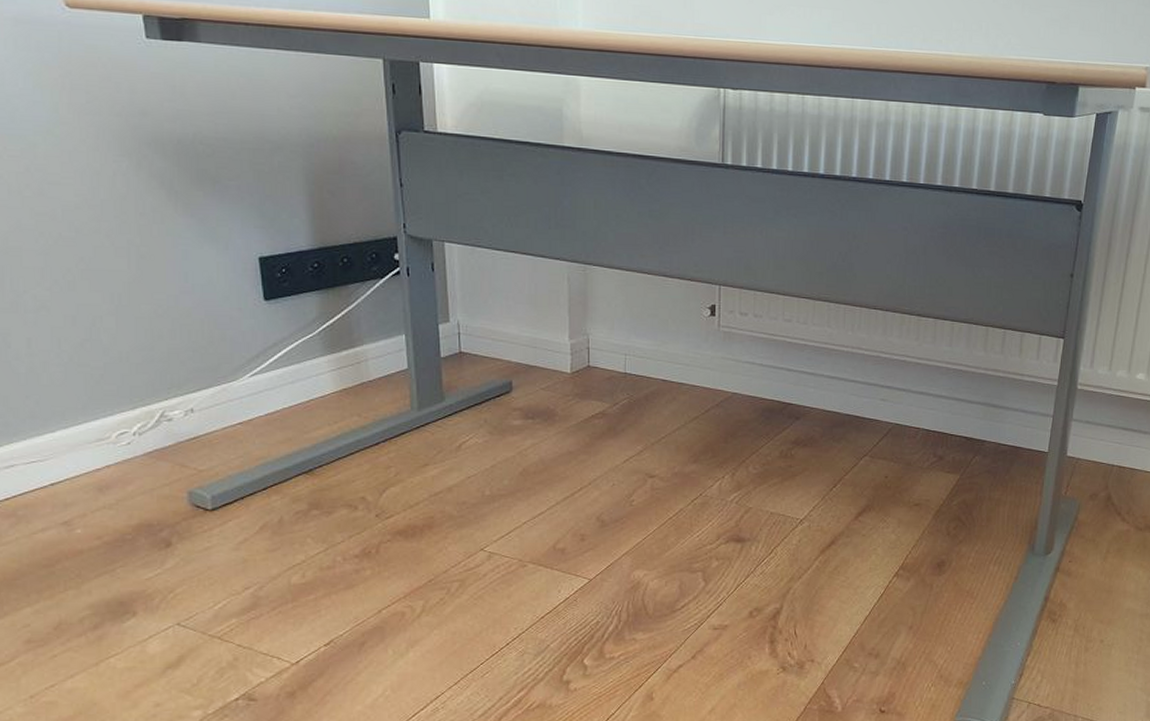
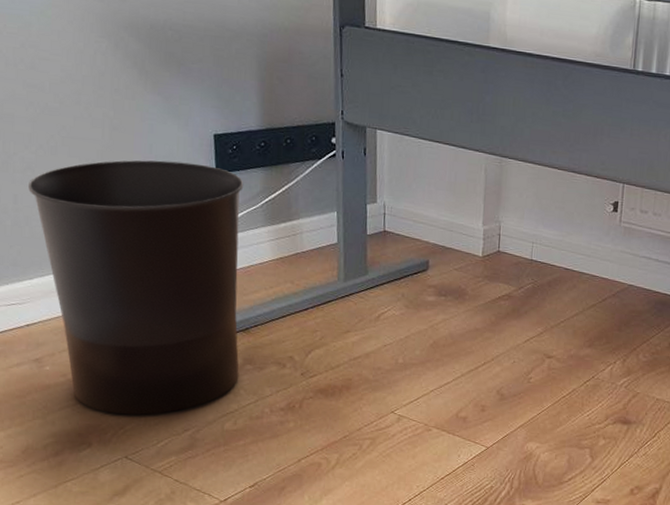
waste bin: none [44,289,305,577] -> present [28,160,244,415]

